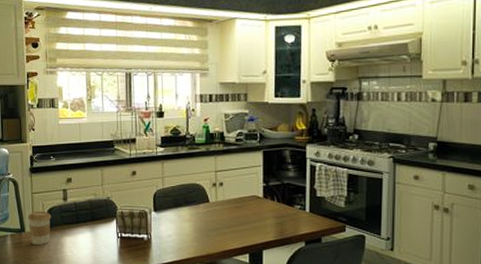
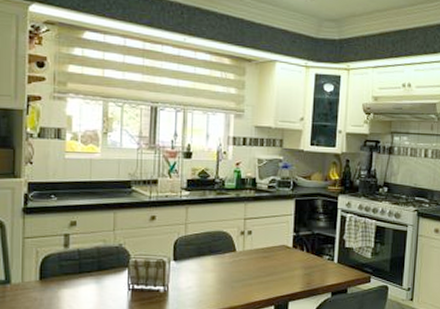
coffee cup: present [28,211,52,245] -> none [16,259,48,299]

